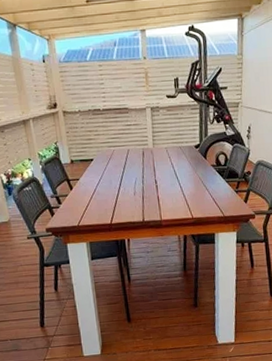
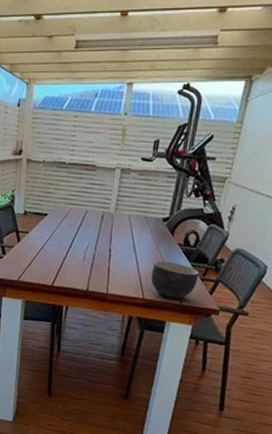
bowl: none [194,181,234,213] -> present [150,260,200,299]

